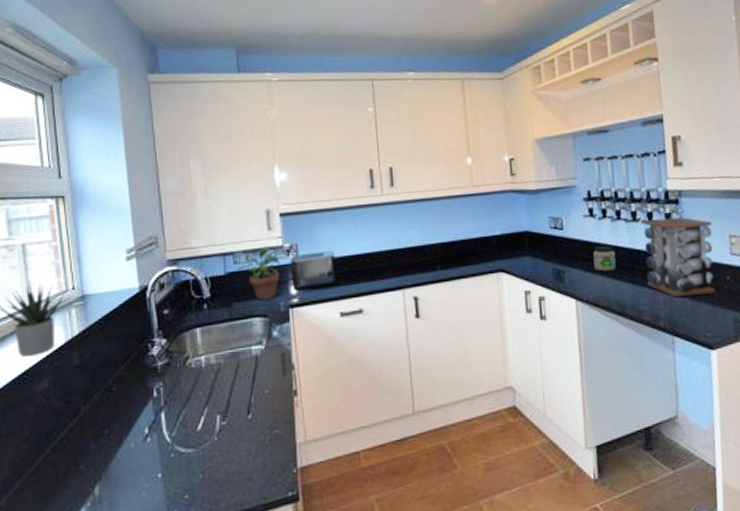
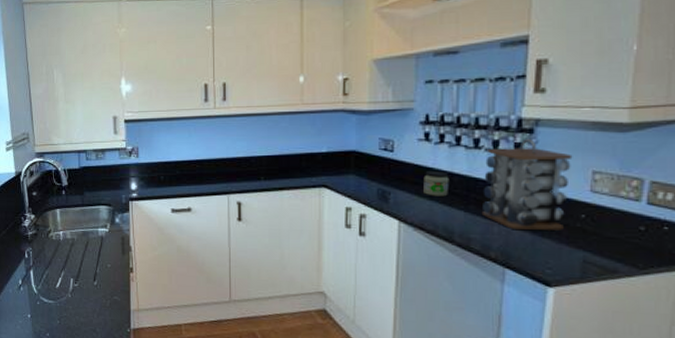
potted plant: present [238,246,280,301] -> none [89,147,123,193]
toaster: present [290,250,339,291] -> none [131,154,173,187]

